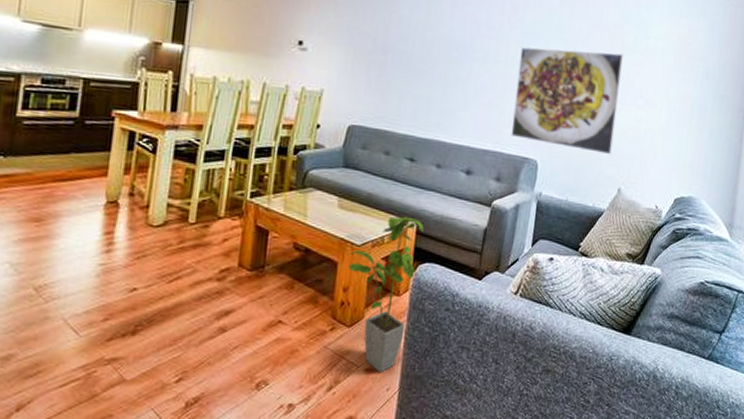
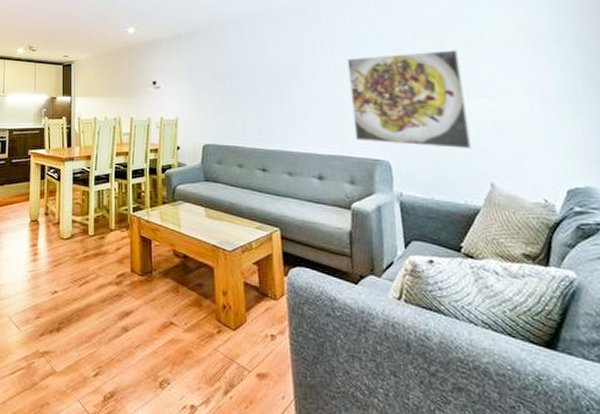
house plant: present [347,216,424,373] -> none [221,222,289,380]

